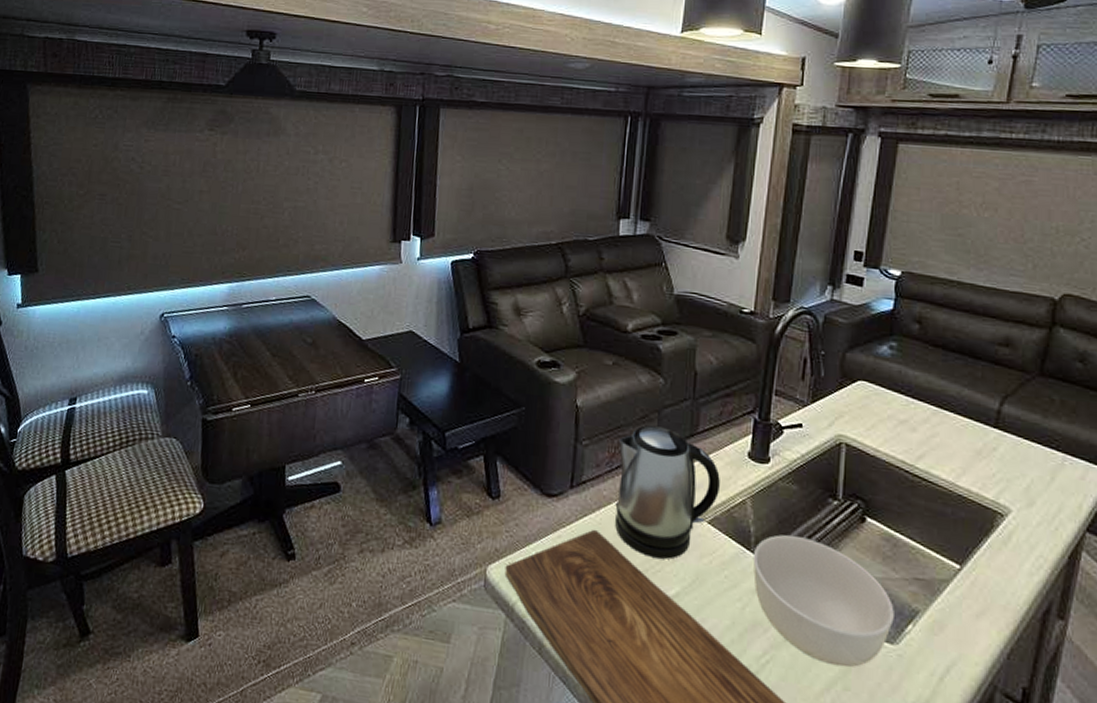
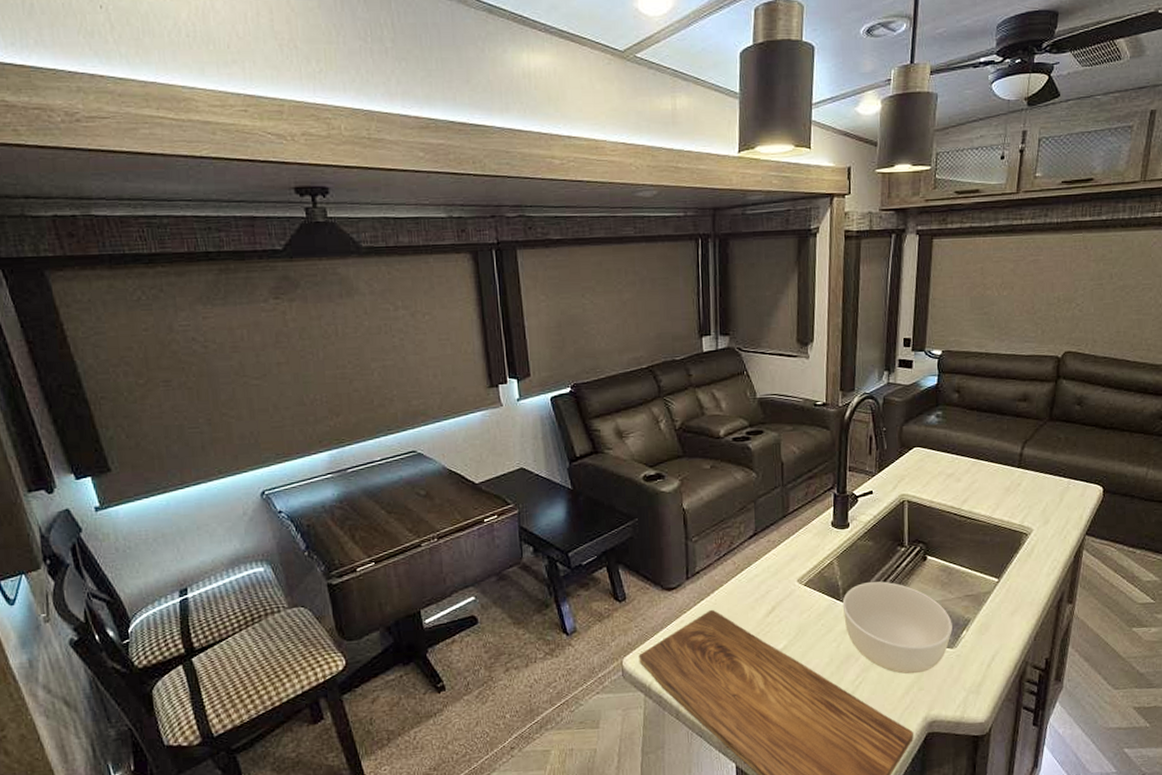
kettle: present [615,424,720,560] -> none [724,513,811,622]

